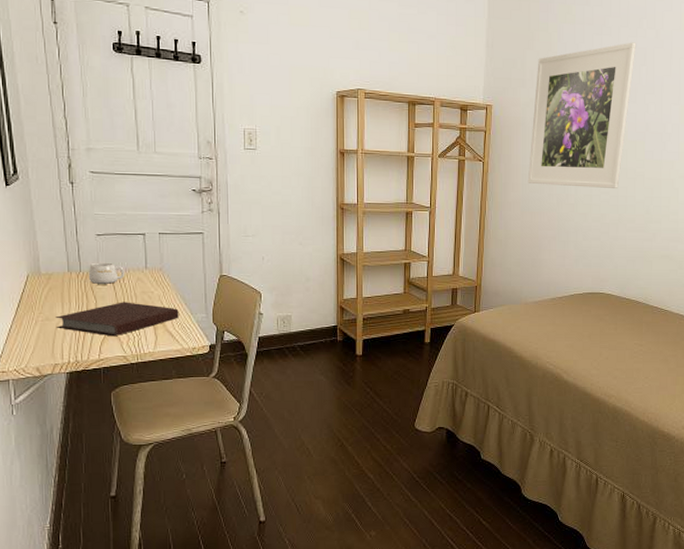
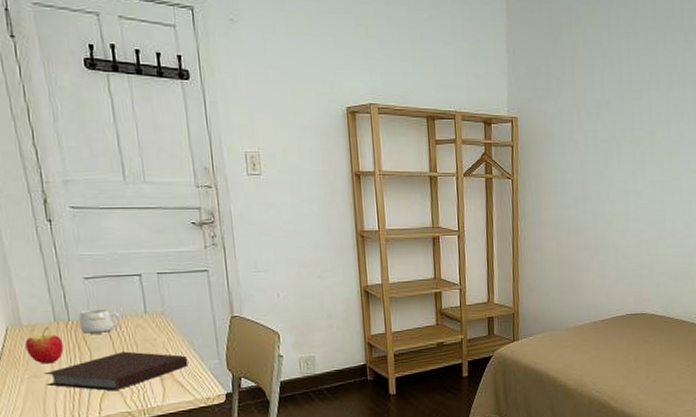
apple: none [42,276,74,309] -> present [25,326,64,364]
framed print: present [527,42,636,188] -> none [560,45,666,203]

